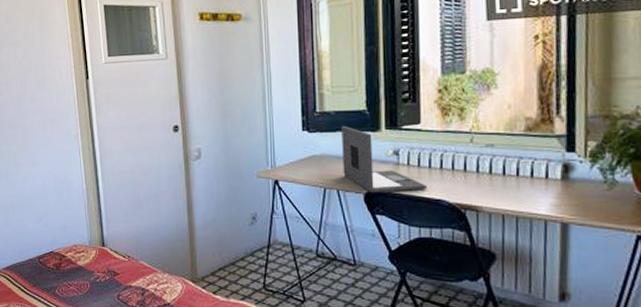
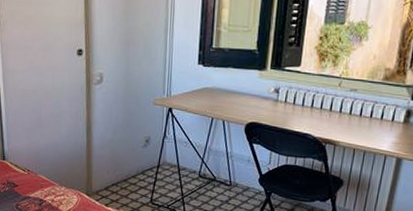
laptop: present [341,125,427,193] -> none [230,62,298,125]

